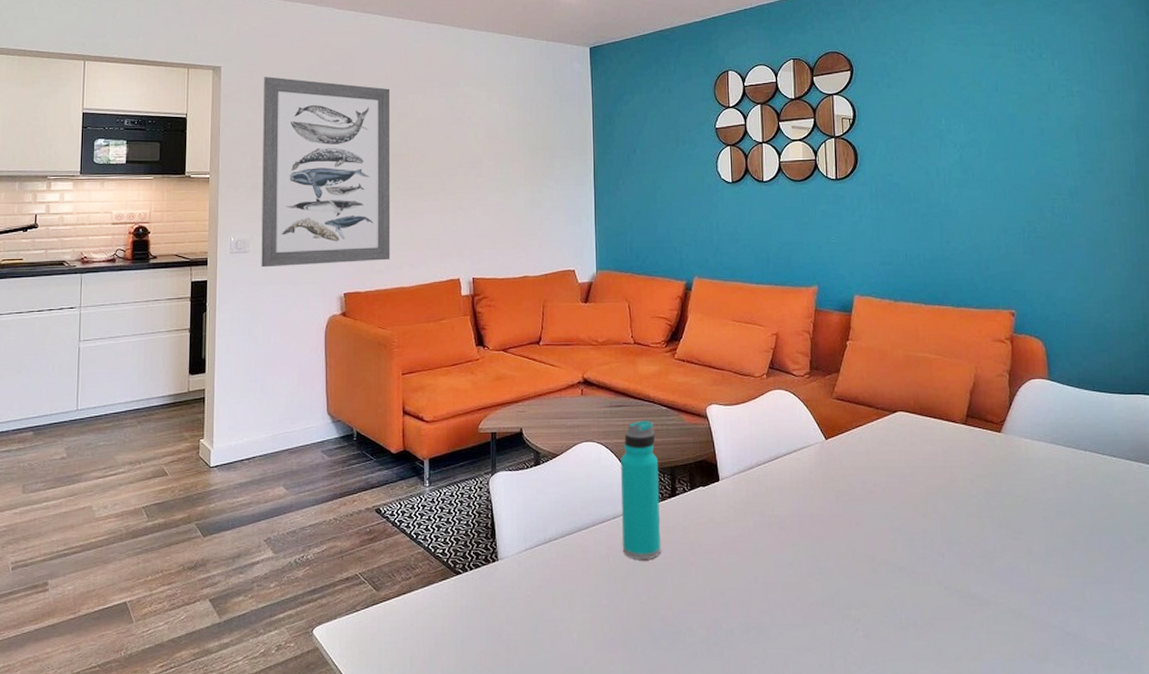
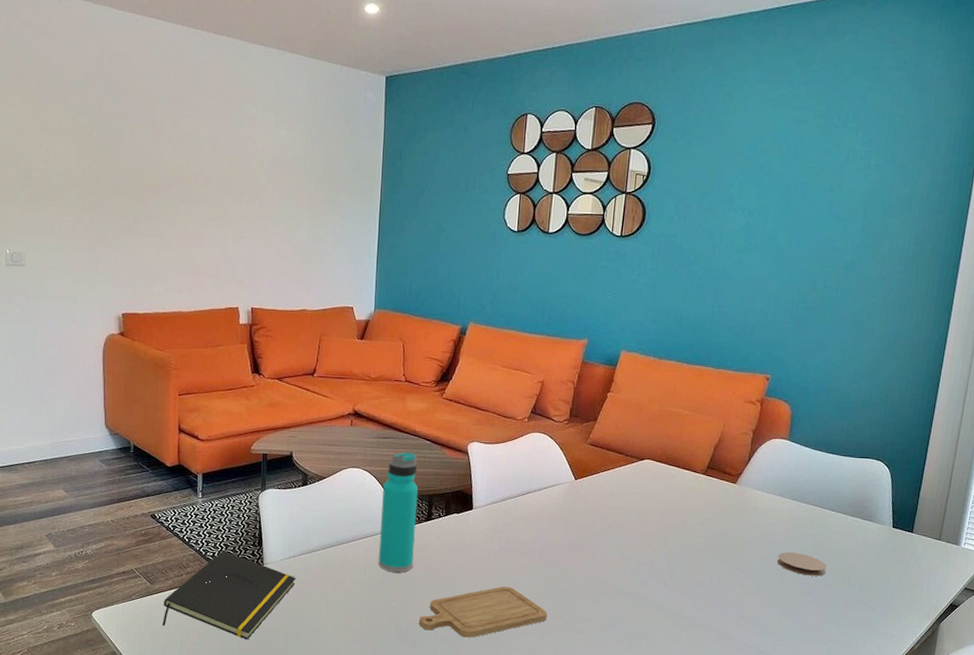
wall art: present [261,77,391,268] -> none [37,80,173,284]
notepad: none [390,546,534,653] -> present [162,550,296,640]
chopping board: none [673,570,816,635] -> present [418,586,547,638]
coaster: none [1064,509,1123,536] -> present [777,552,827,576]

